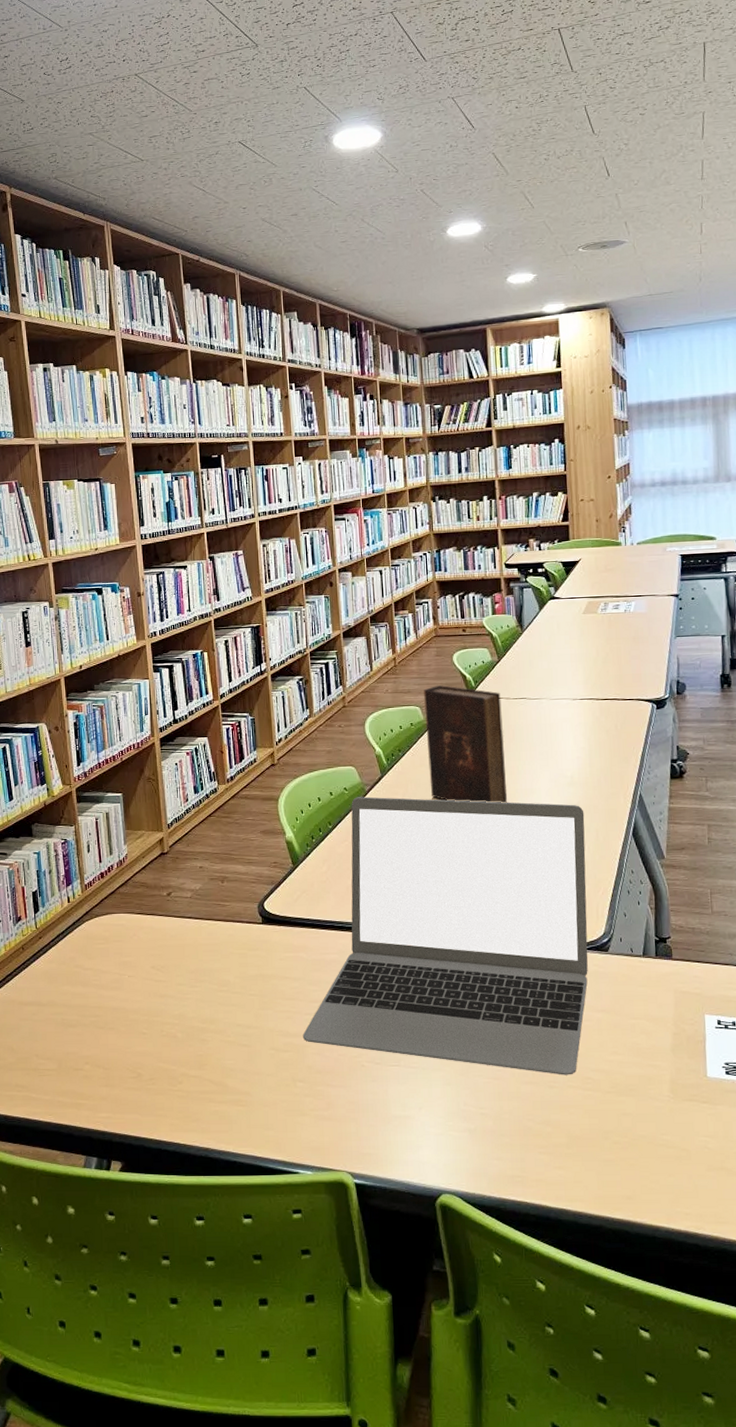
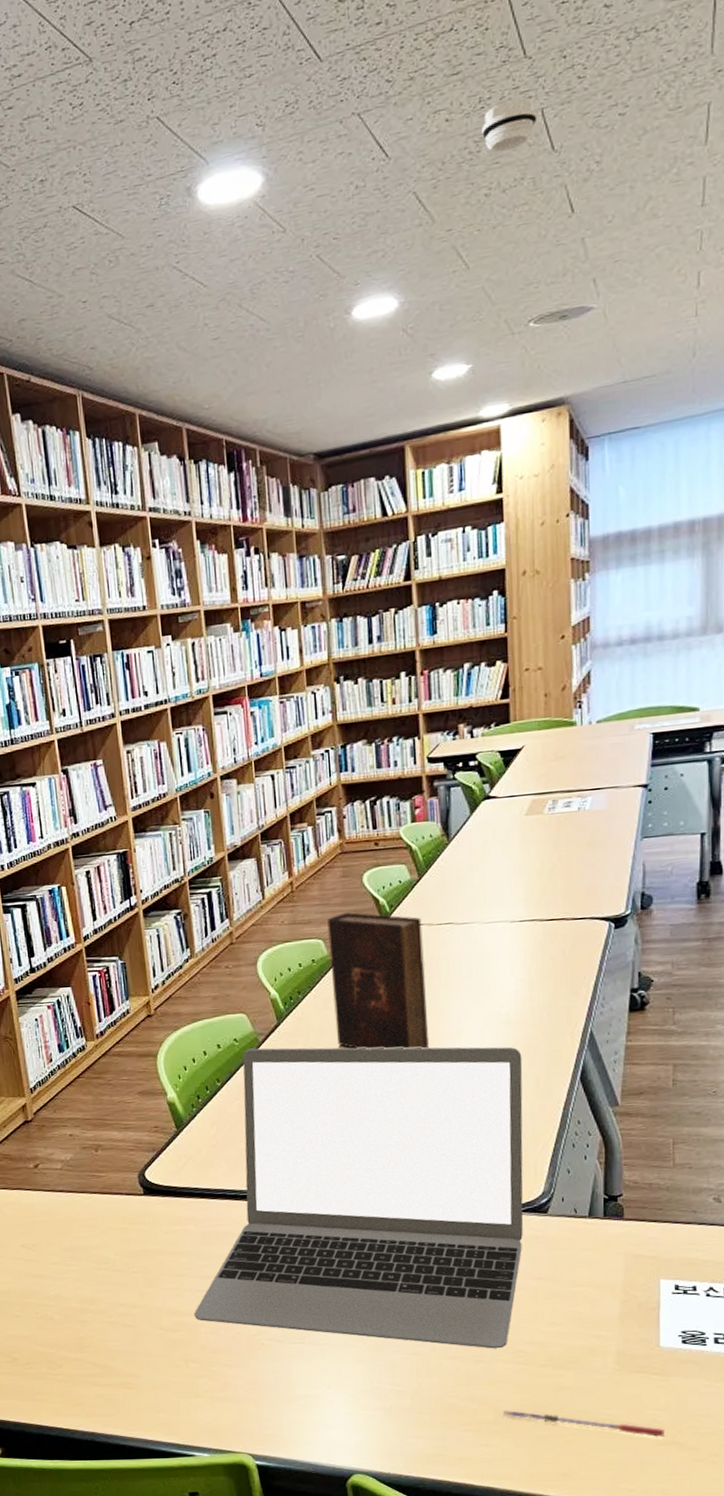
smoke detector: none [542,97,582,132] -> present [482,97,537,153]
pen: none [574,1134,714,1163] -> present [503,1410,664,1437]

